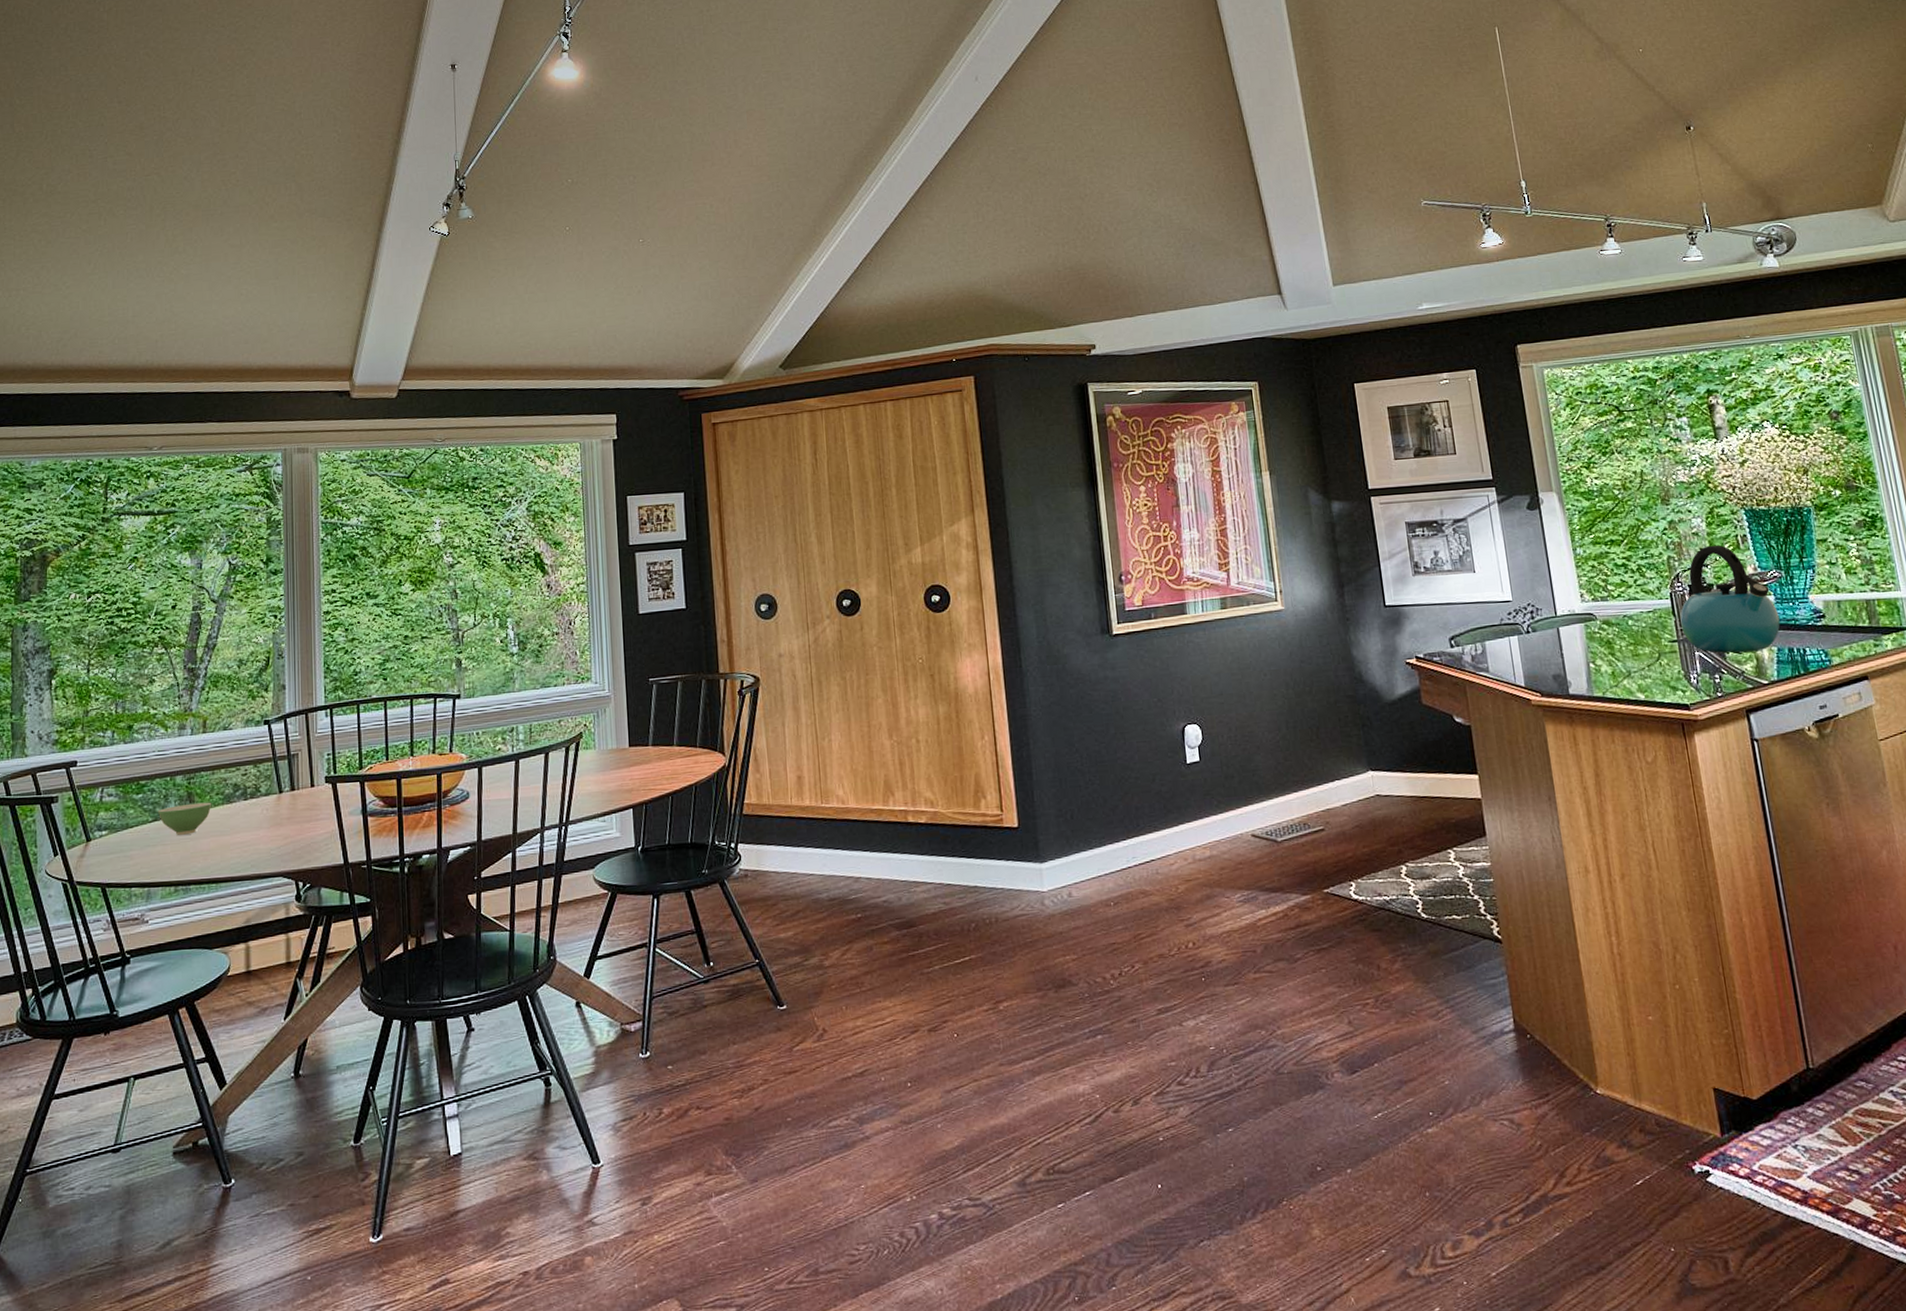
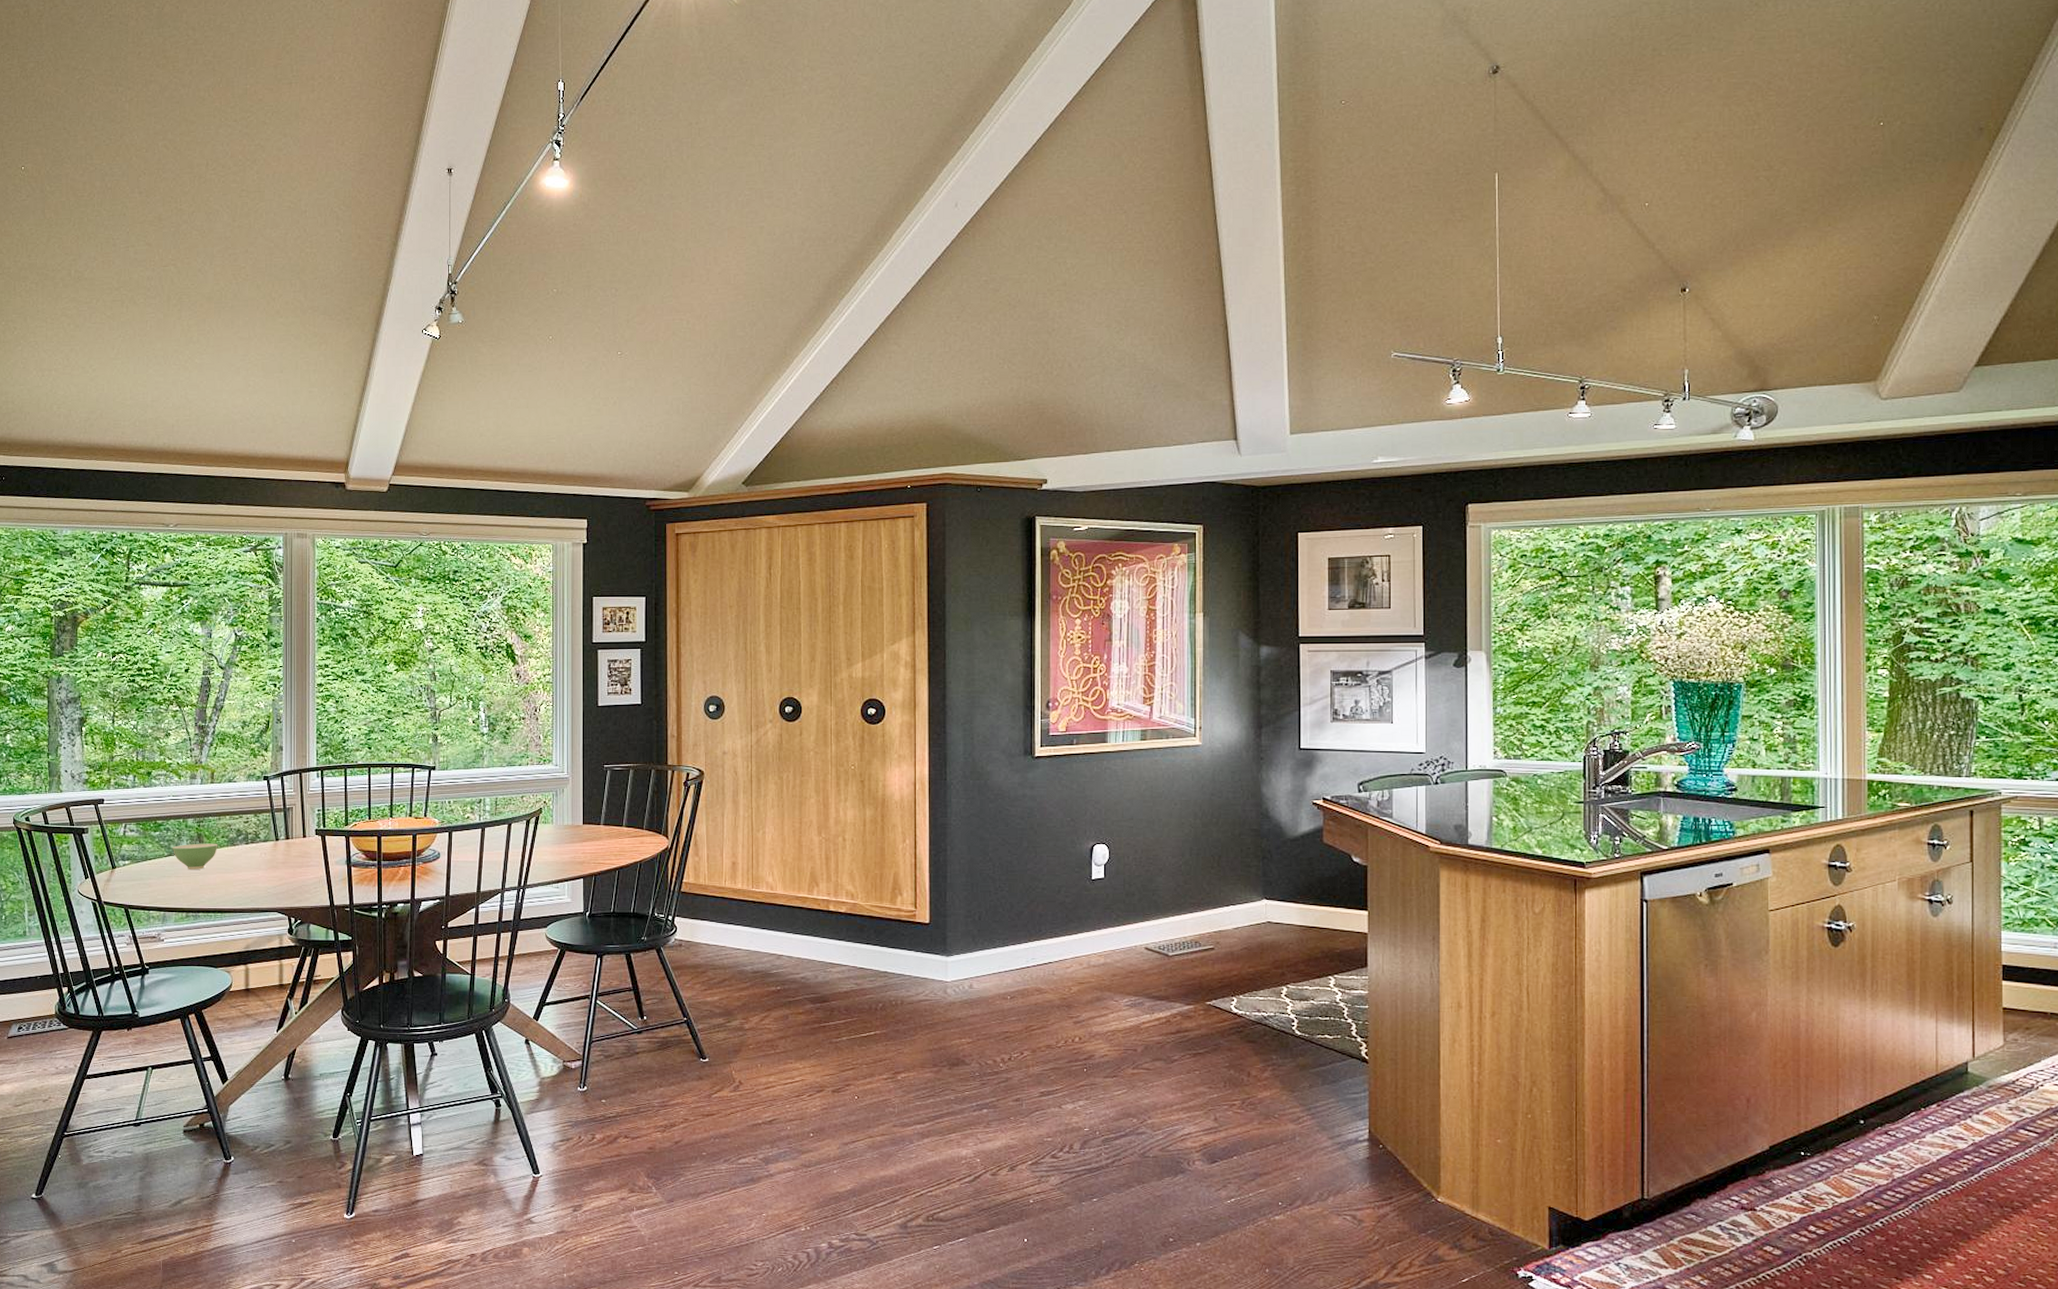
kettle: present [1680,545,1780,653] -> none [1590,713,1690,817]

